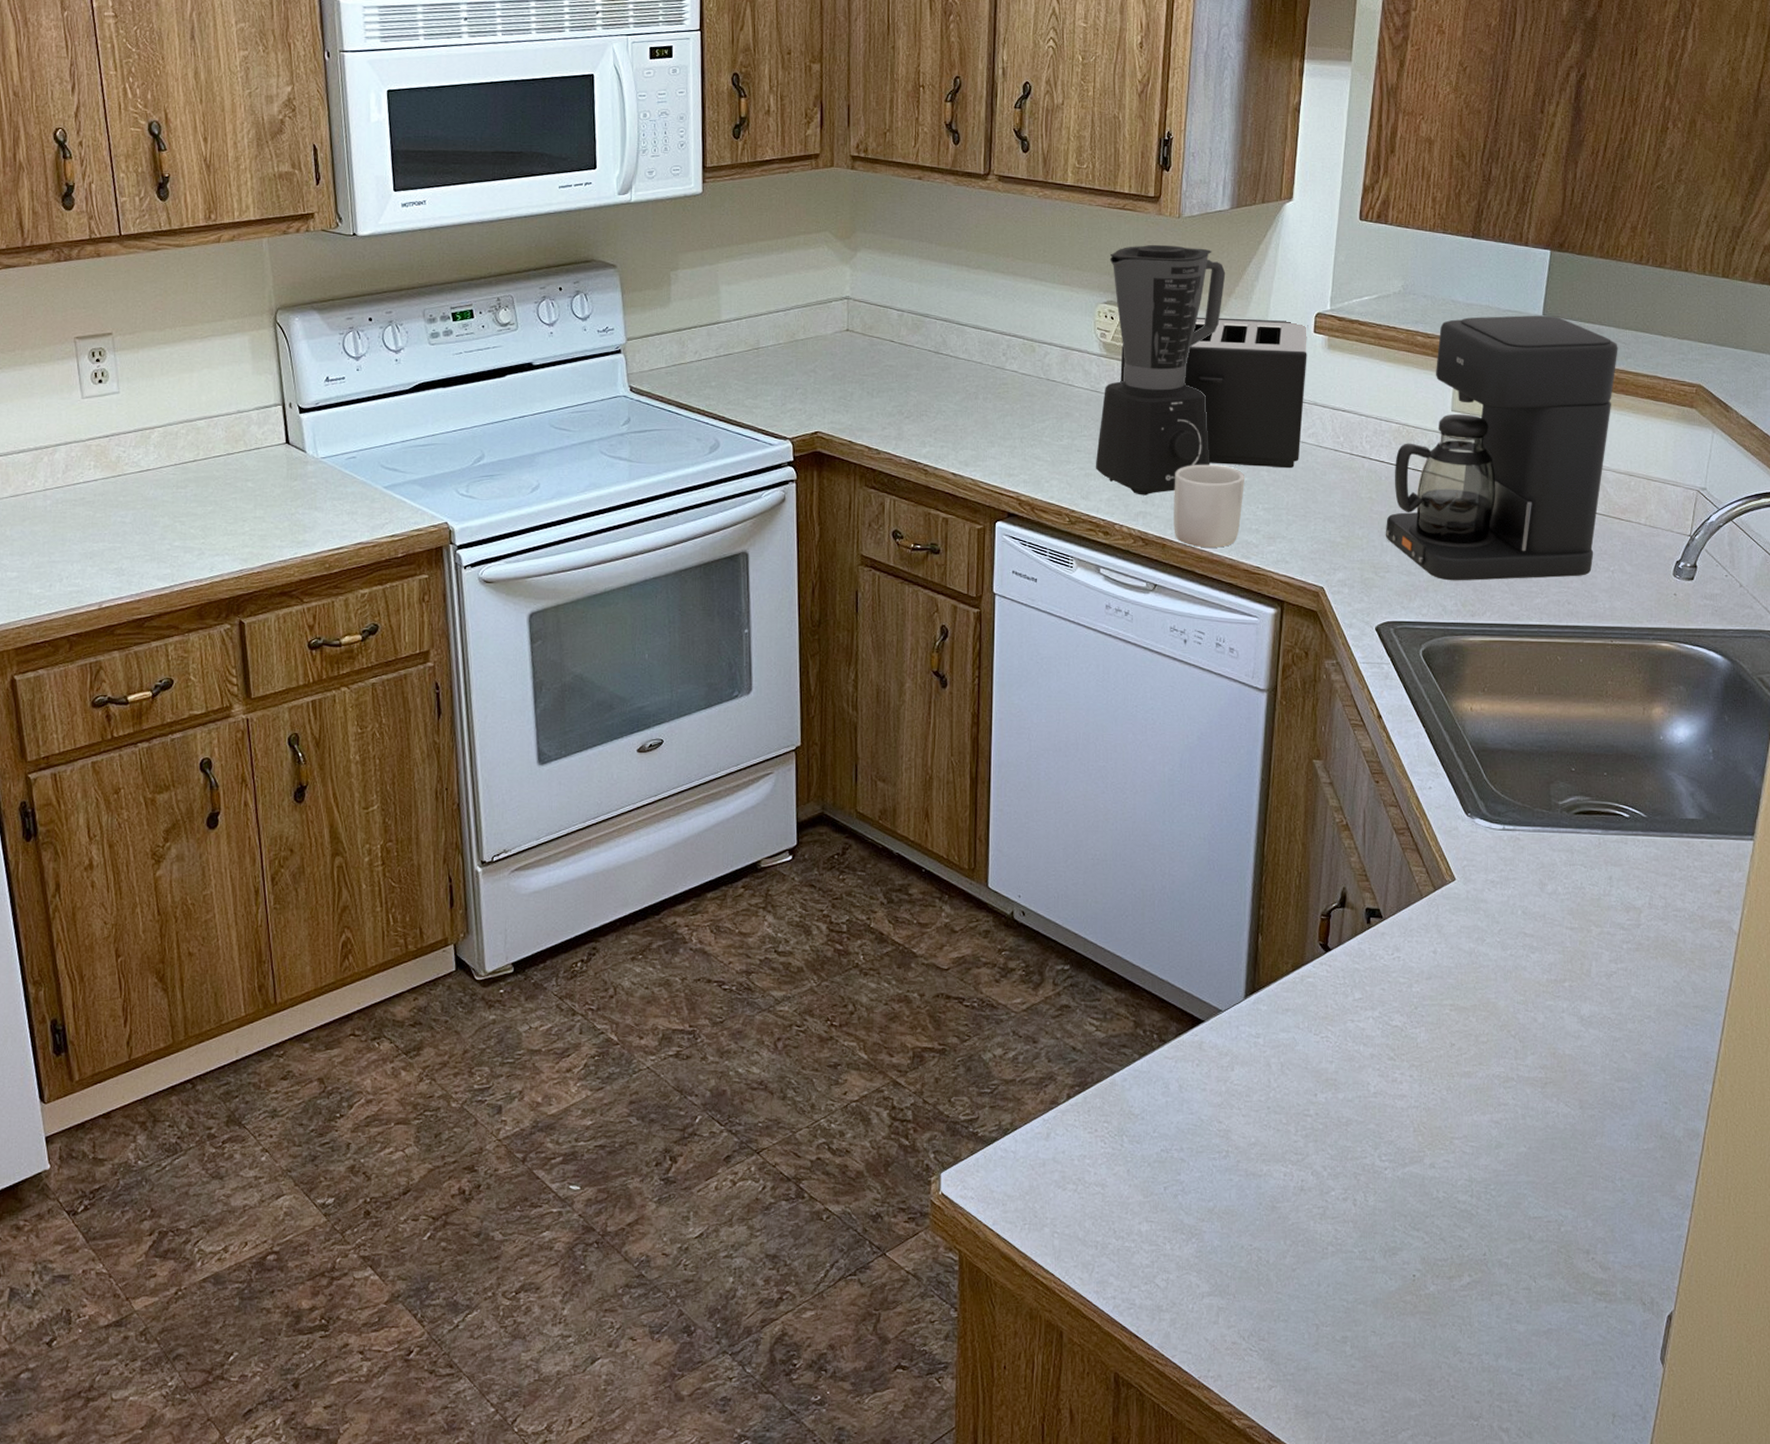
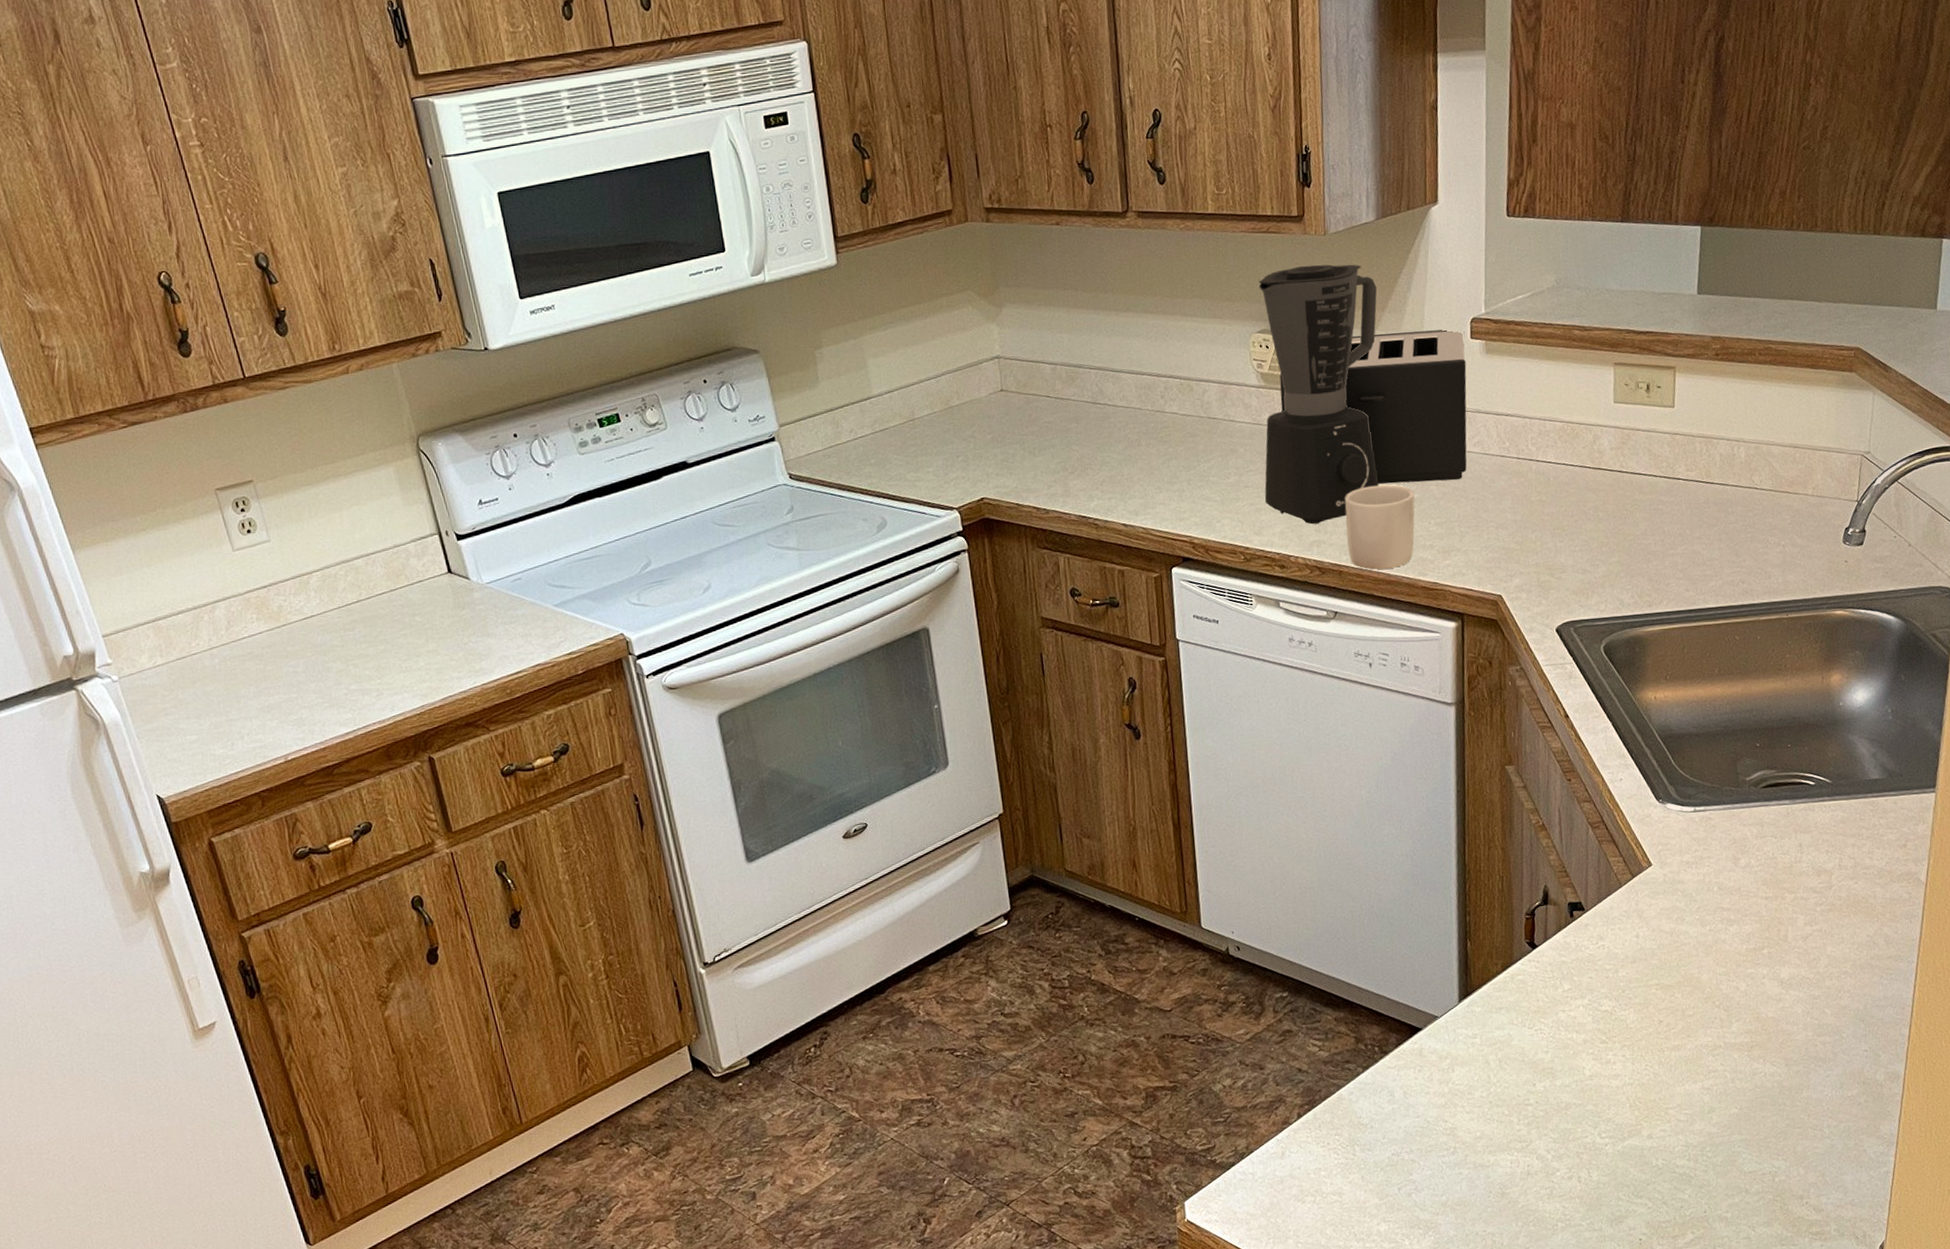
coffee maker: present [1385,315,1618,581] -> none [1557,293,1775,574]

